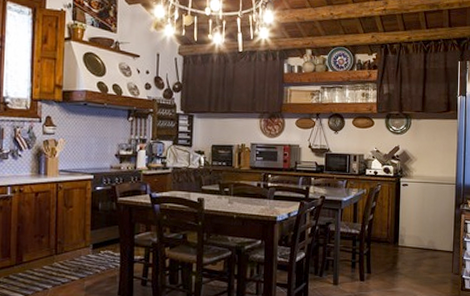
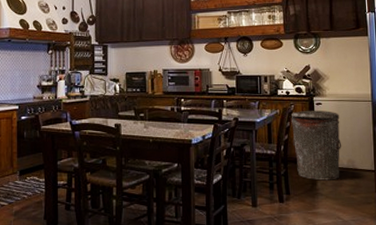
trash can: none [376,190,424,260] -> present [289,110,342,181]

